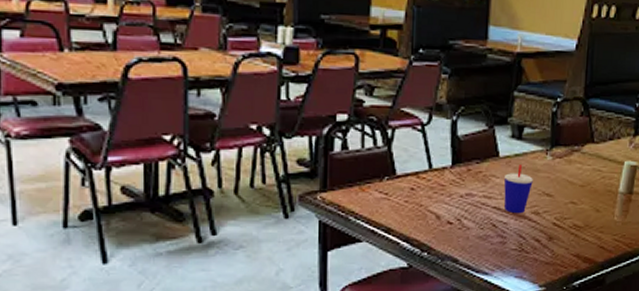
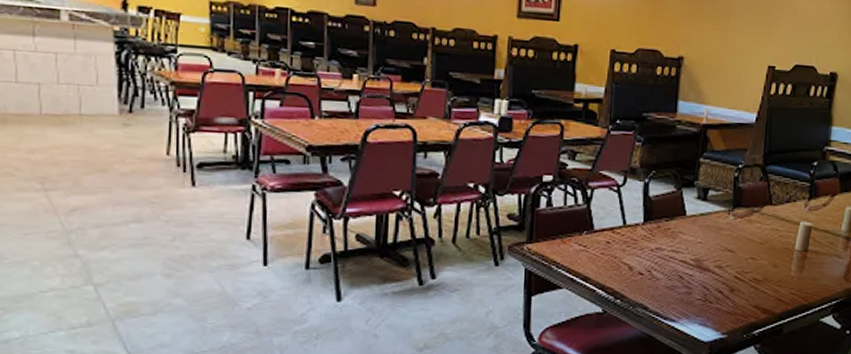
beverage cup: present [503,165,533,214] -> none [690,223,717,267]

